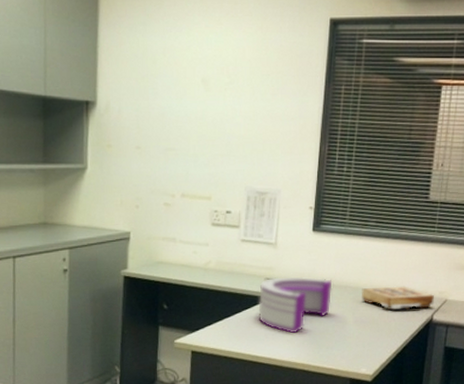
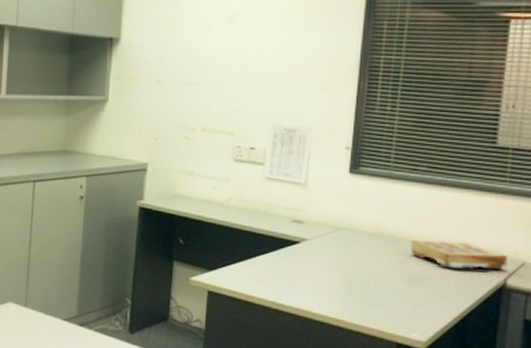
reception desk: present [258,276,333,334] -> none [284,220,374,284]

